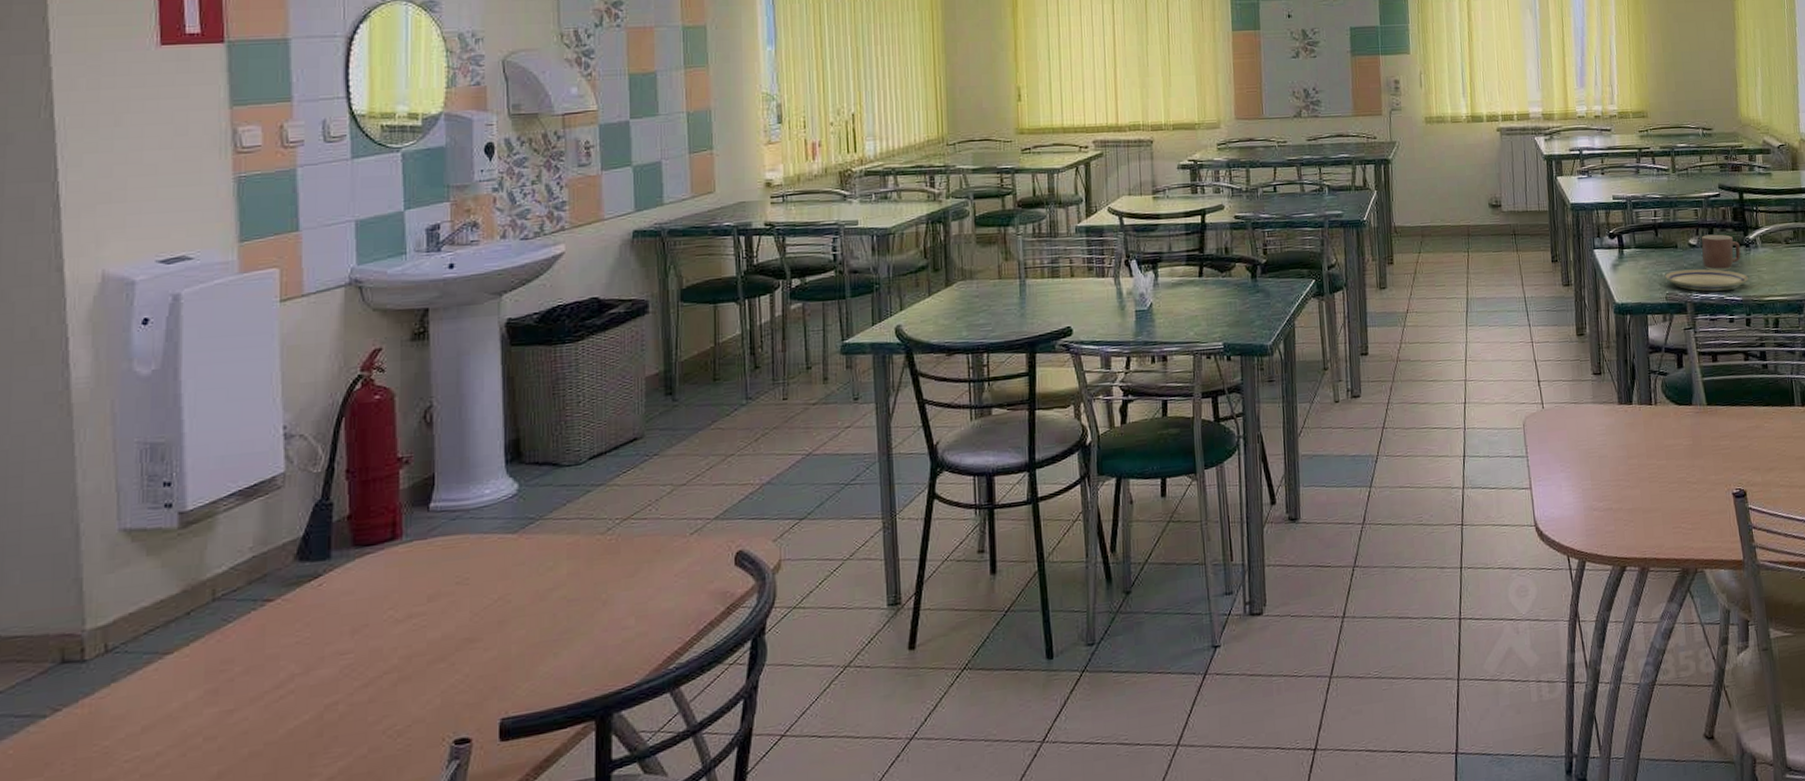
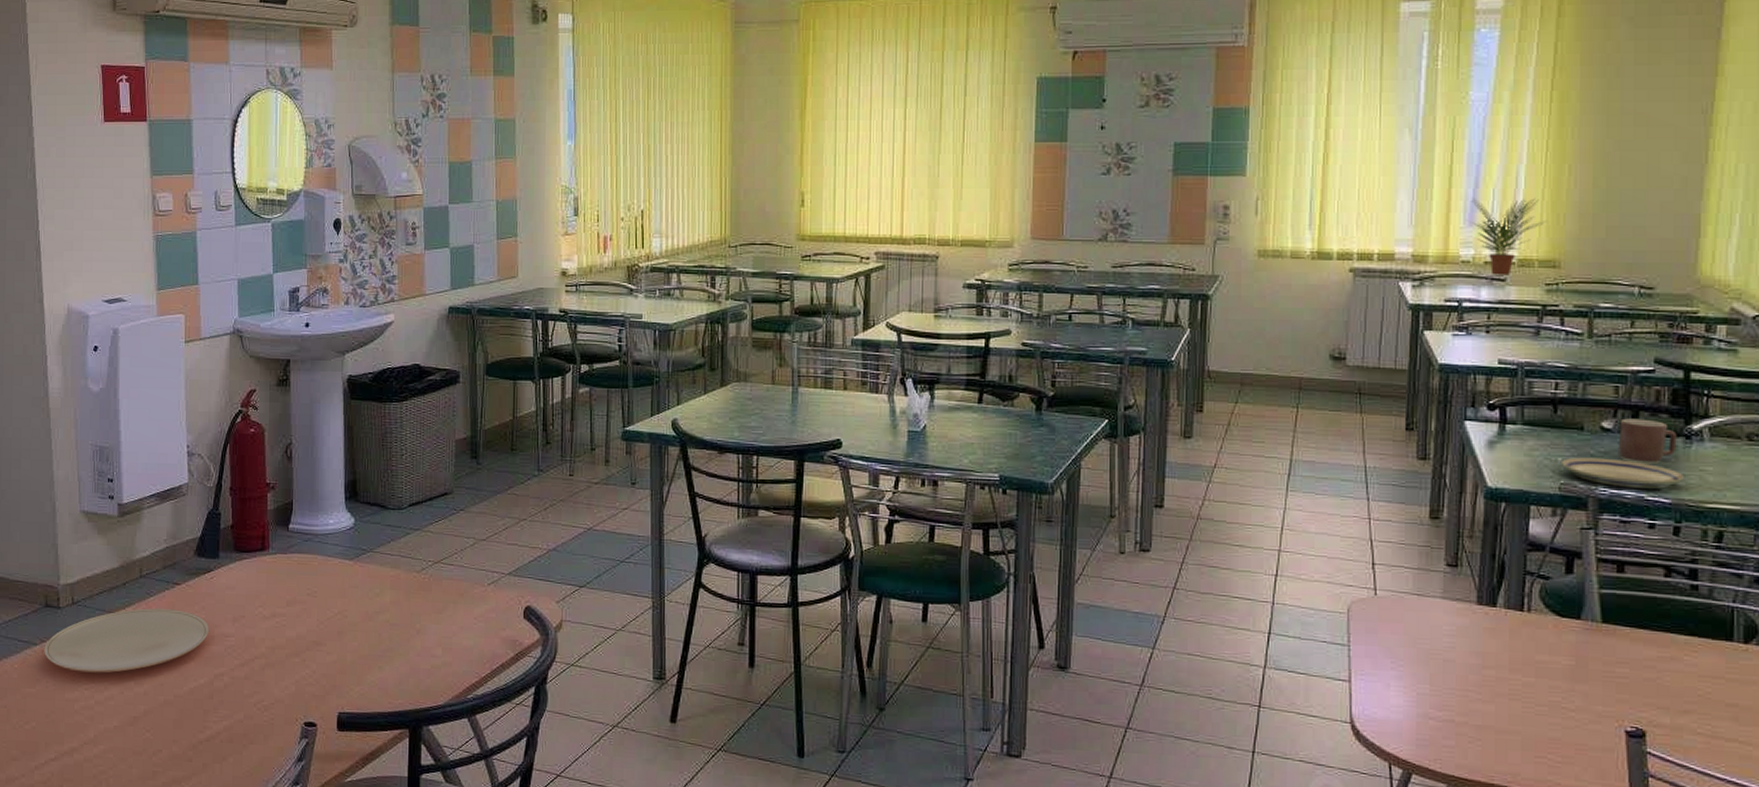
plate: none [58,632,316,742] -> present [44,608,208,673]
potted plant: none [1580,62,1635,127] -> present [1471,198,1547,275]

